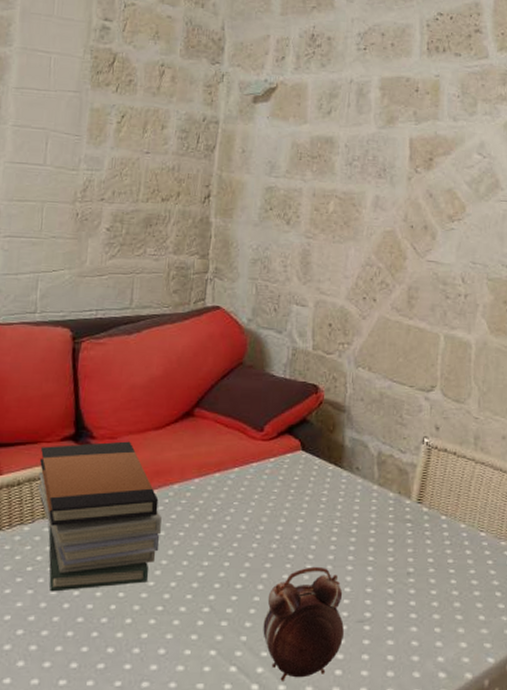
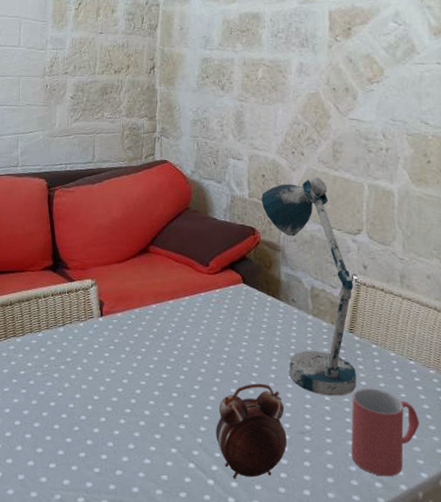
book stack: present [37,441,162,592] -> none [25,272,126,392]
desk lamp: none [326,326,424,577] -> present [261,177,356,396]
mug: none [414,565,488,665] -> present [351,388,419,477]

